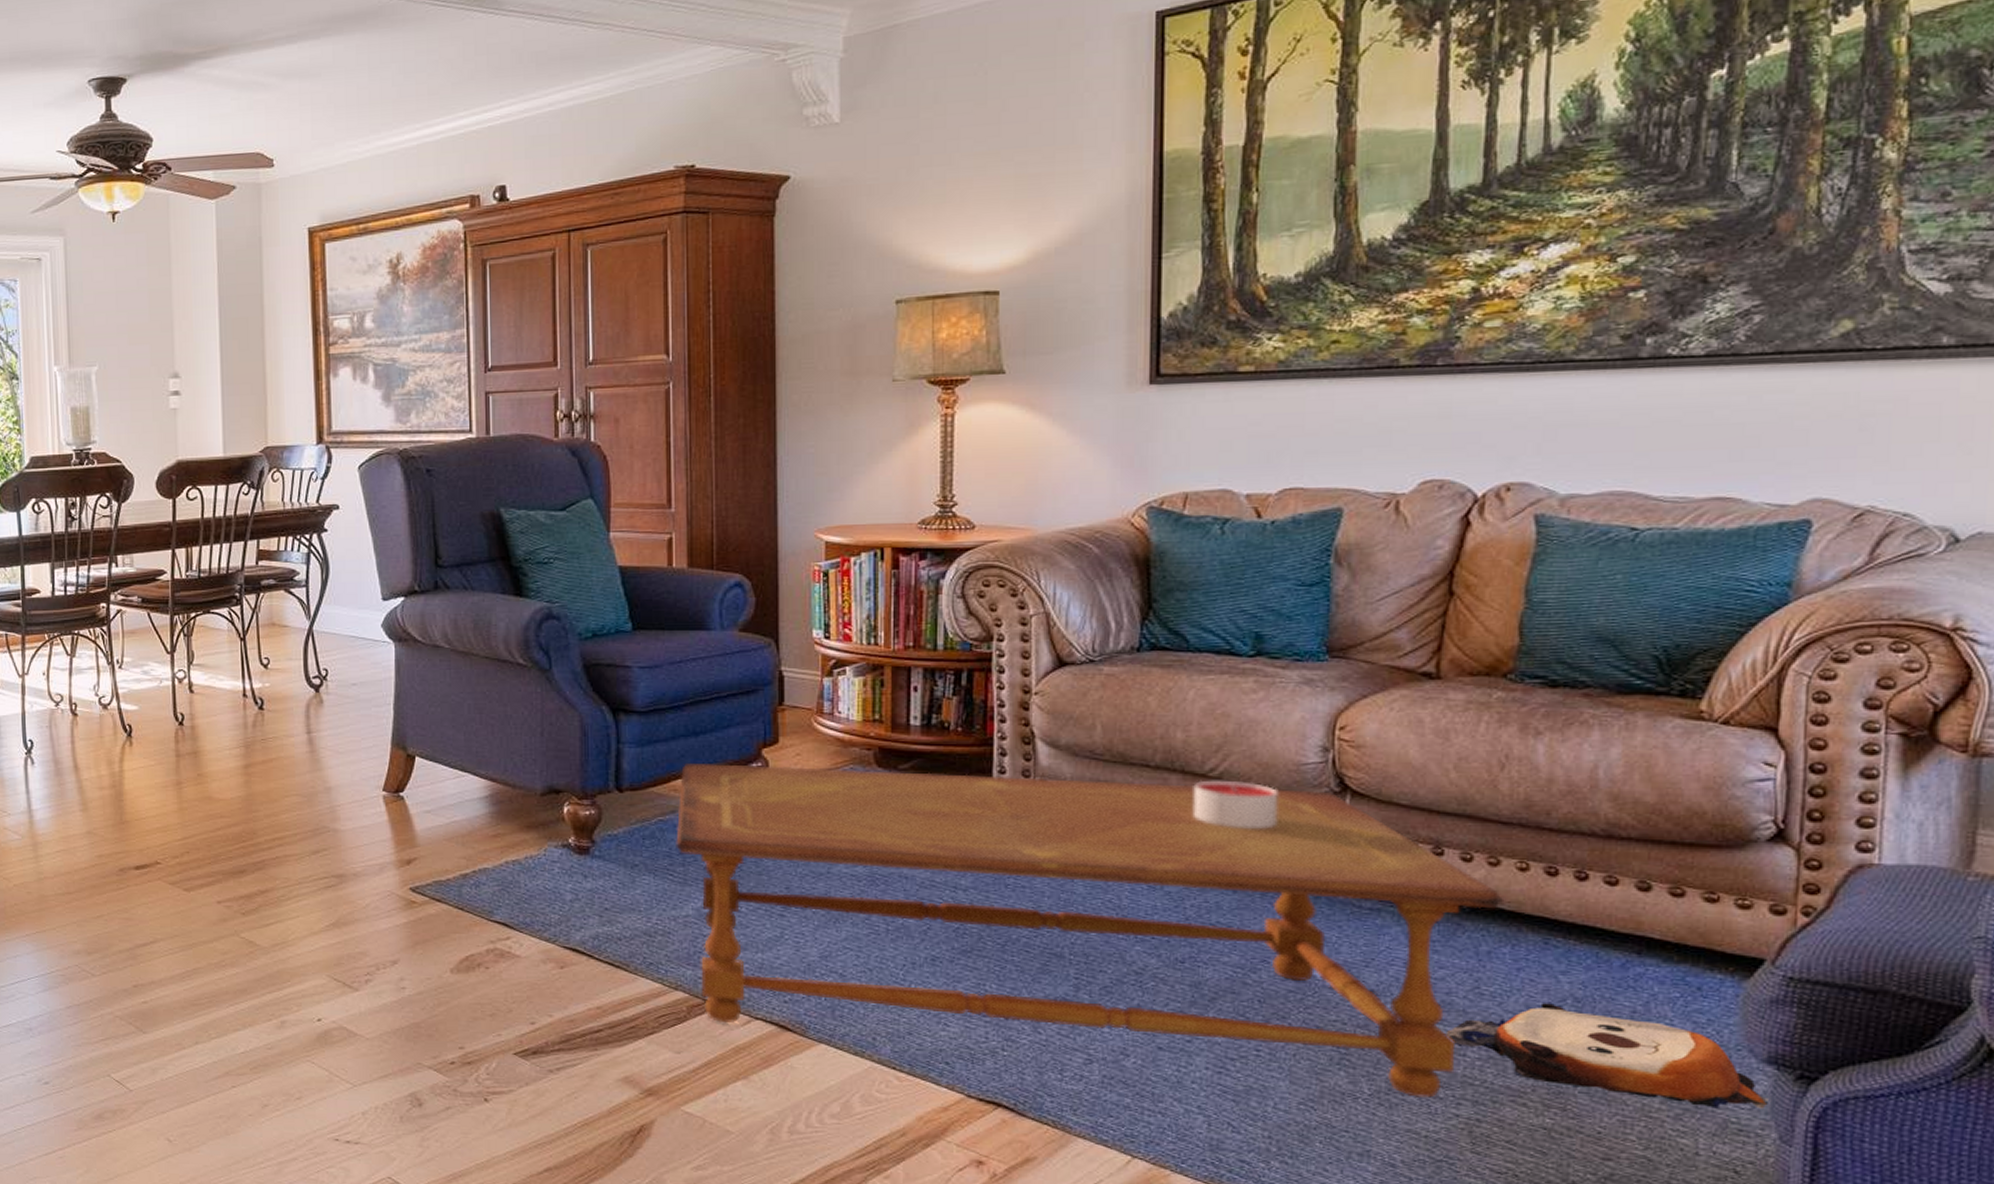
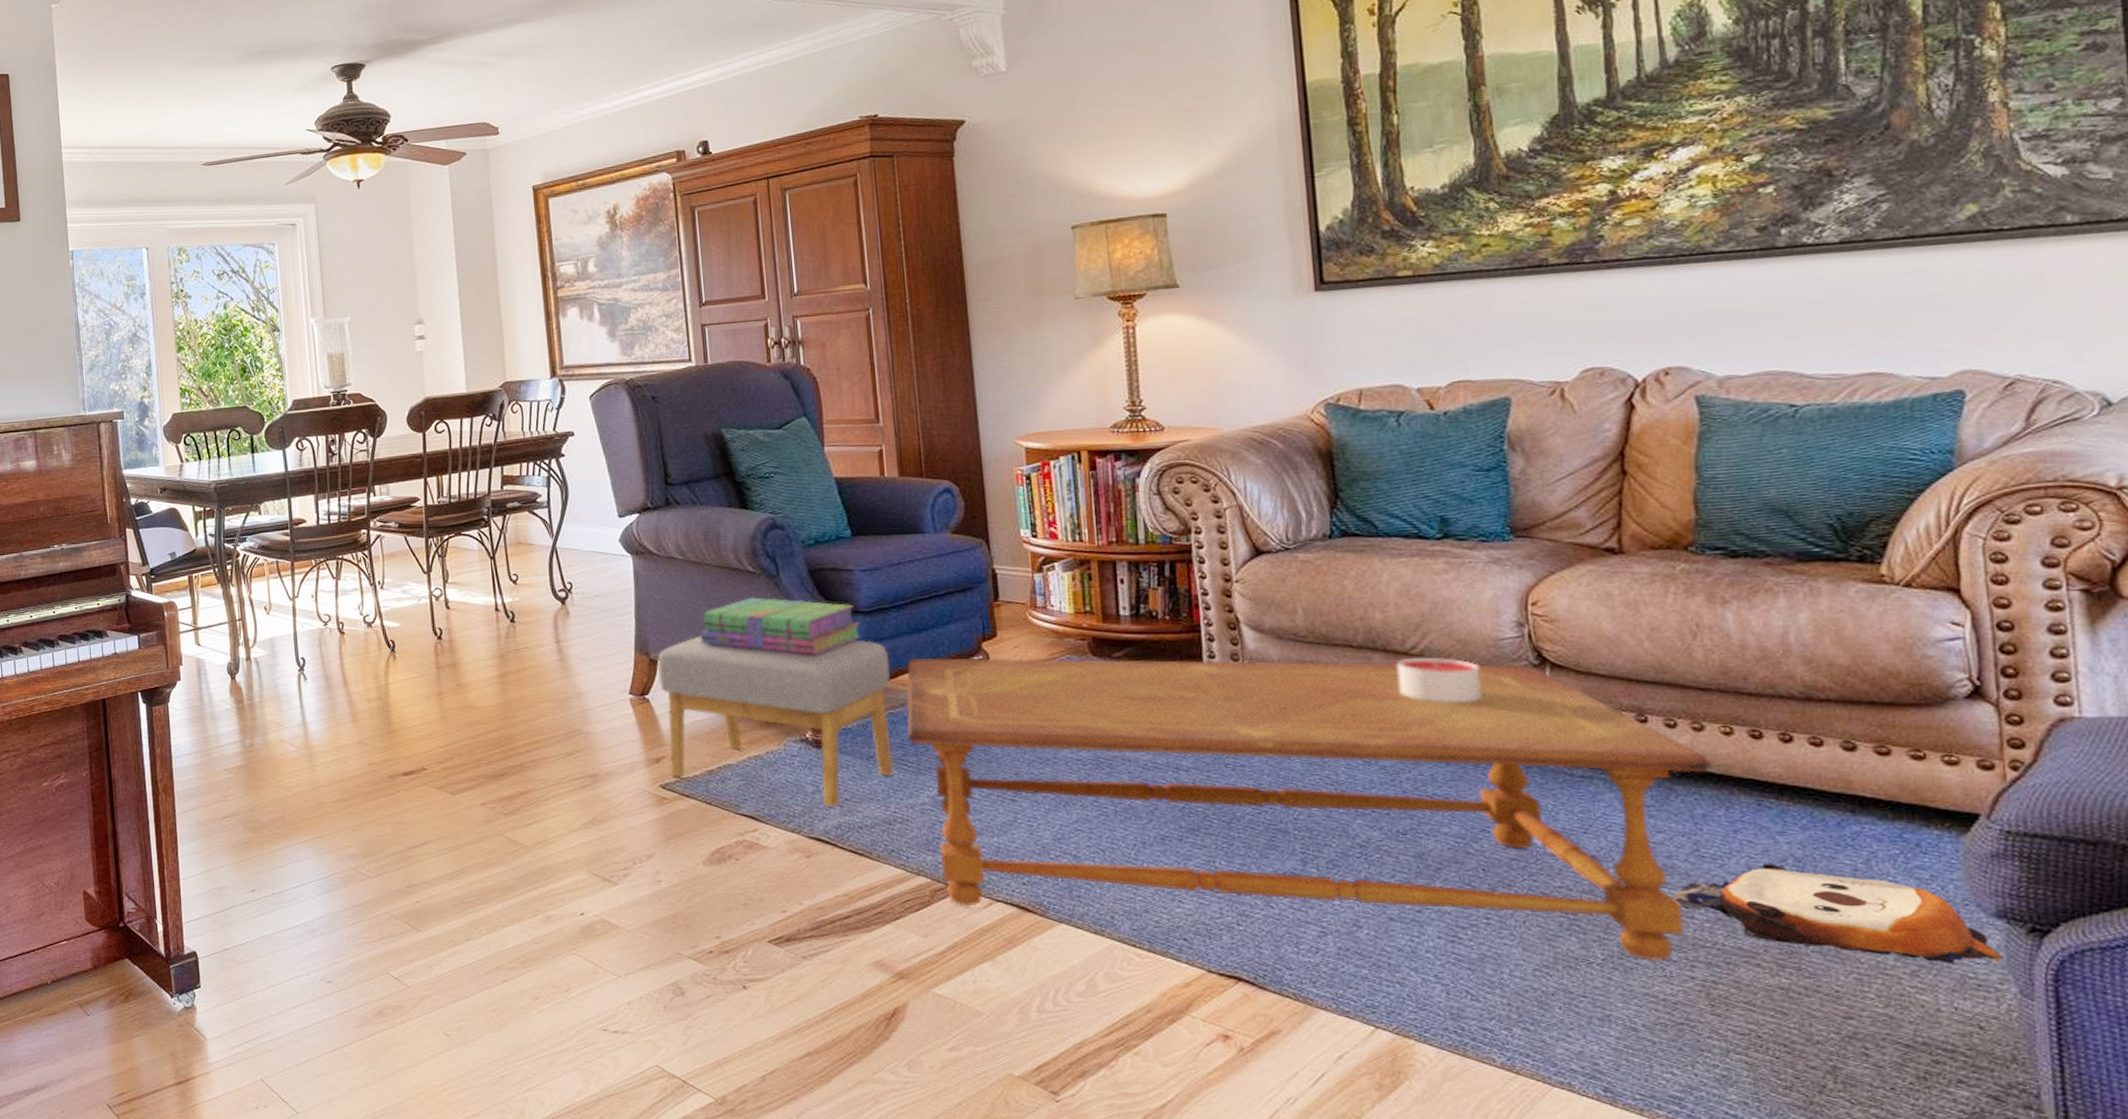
footstool: none [414,731,663,917] -> present [657,636,895,807]
stack of books: none [462,692,635,756] -> present [699,597,862,656]

